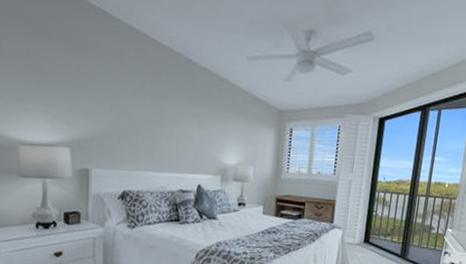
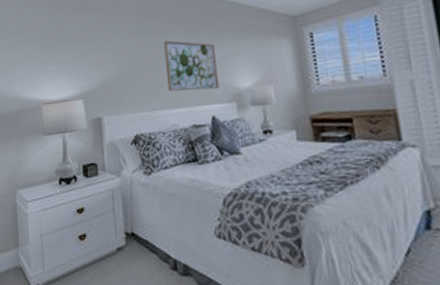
wall art: none [160,106,211,161] -> present [163,40,220,92]

